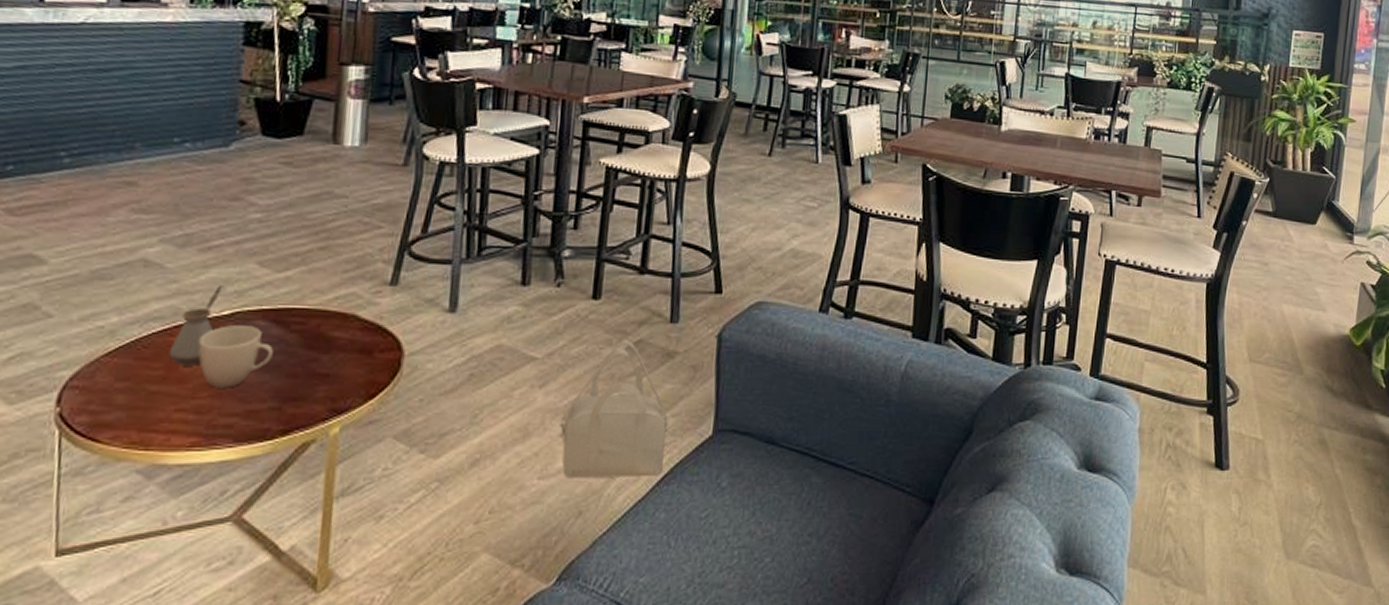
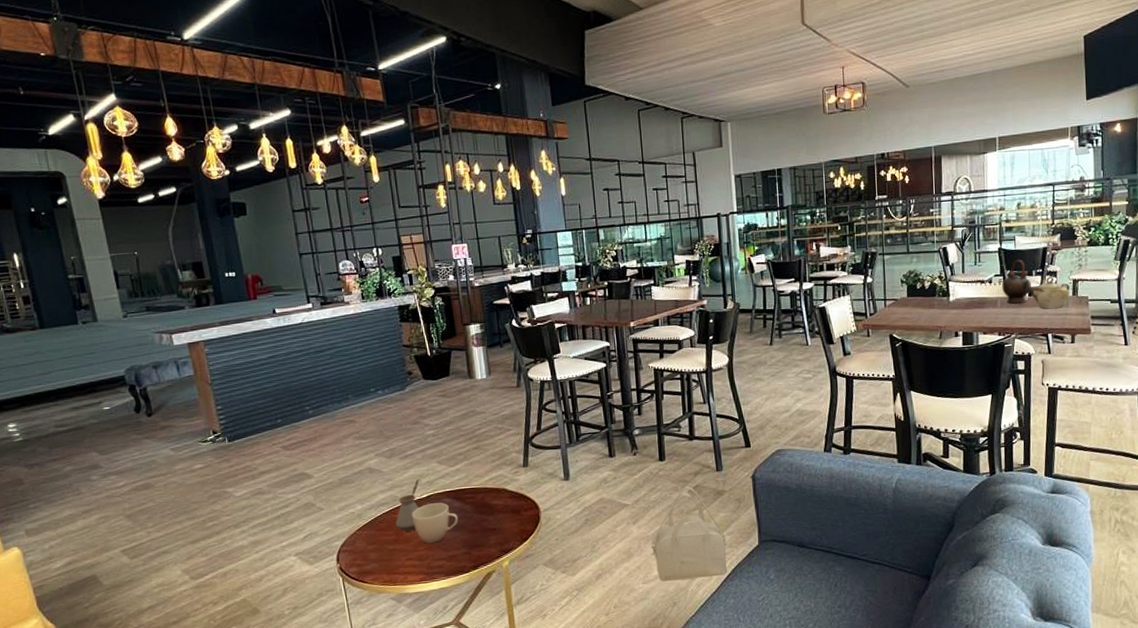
teapot: none [1064,90,1099,147] -> present [1002,259,1031,304]
sugar bowl: none [1097,118,1142,160] -> present [1030,276,1070,309]

